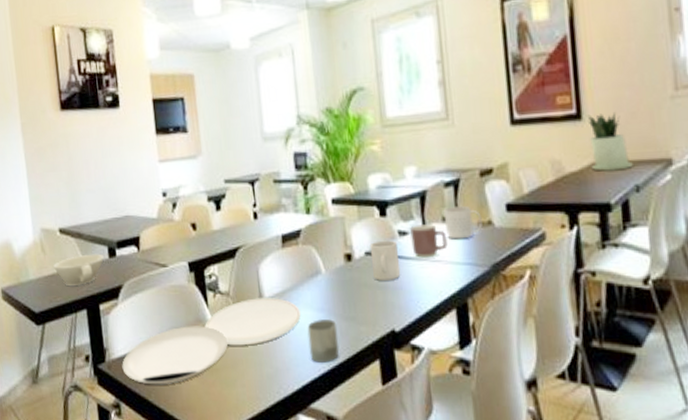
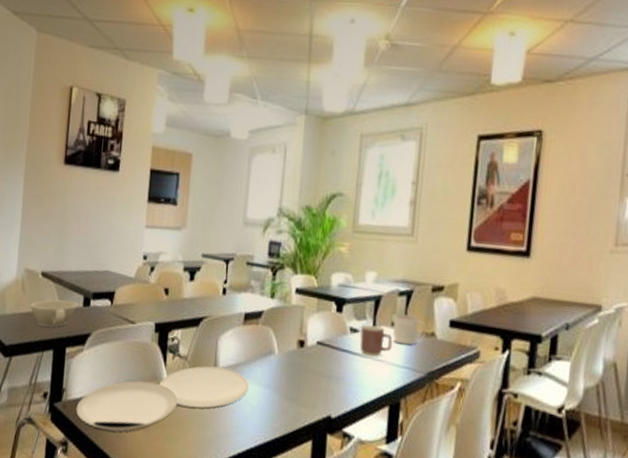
cup: present [307,319,340,363] -> none [250,395,280,436]
cup: present [369,240,401,282] -> none [320,333,347,371]
planter: present [588,113,633,171] -> none [530,254,567,308]

